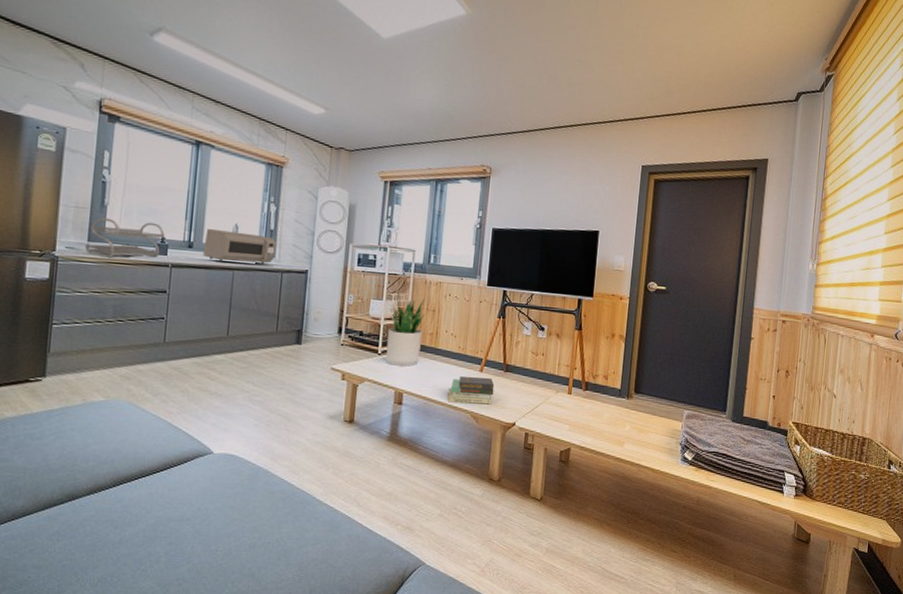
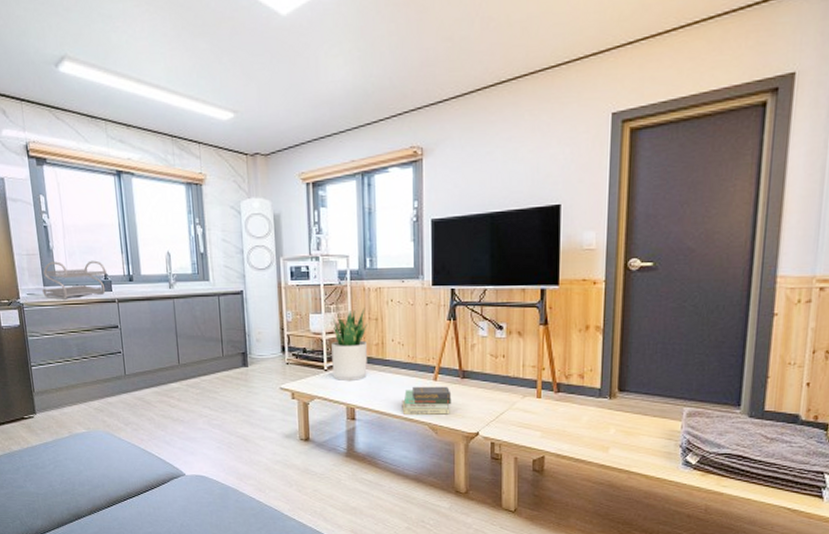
microwave: present [202,228,277,265] -> none [142,259,209,292]

